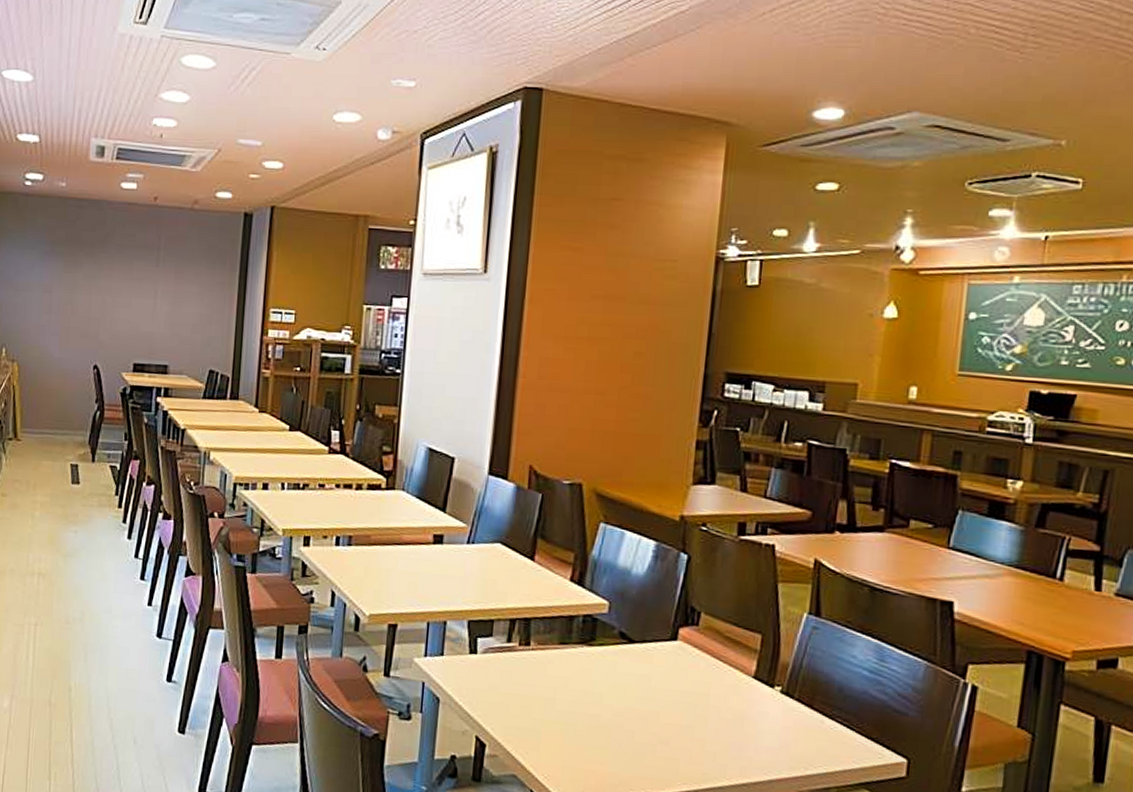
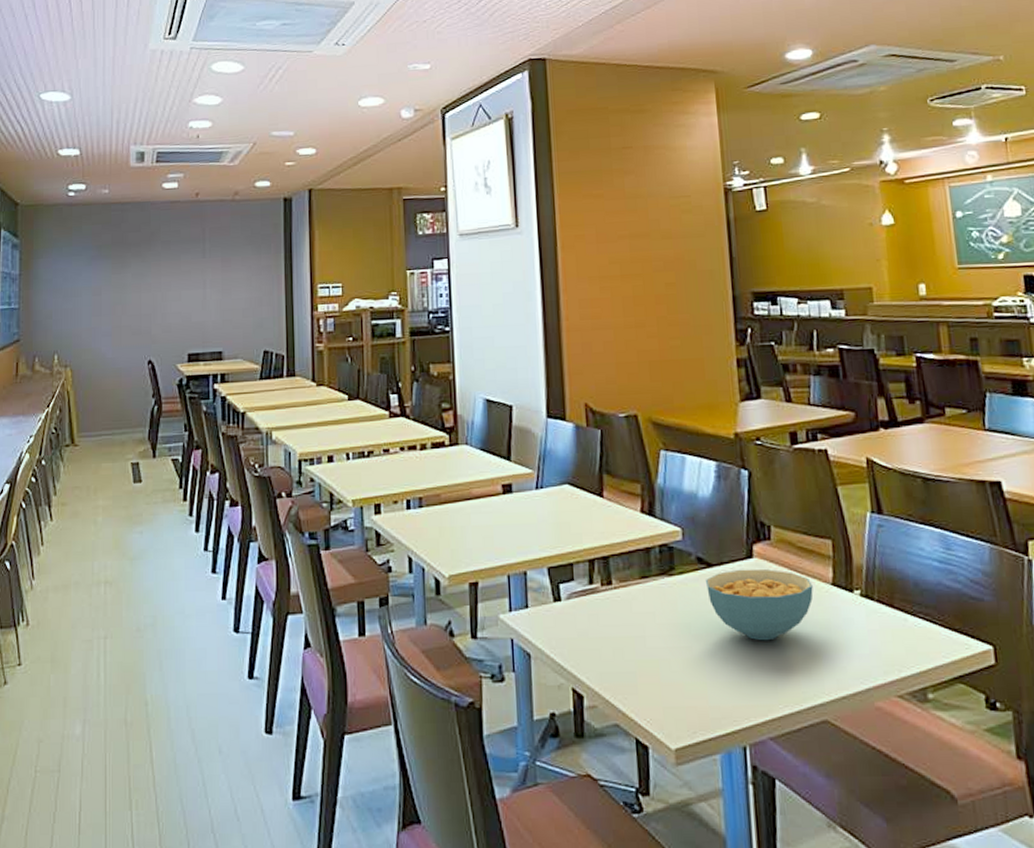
cereal bowl: none [624,649,734,721] -> present [706,569,813,641]

